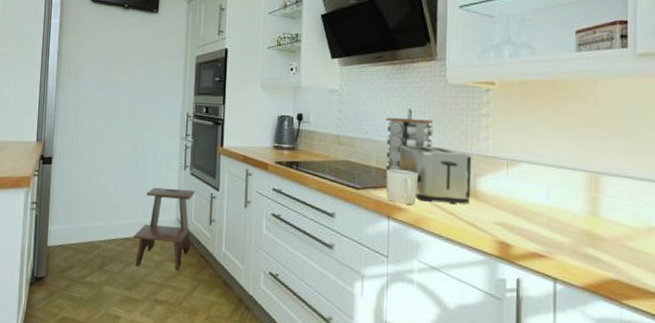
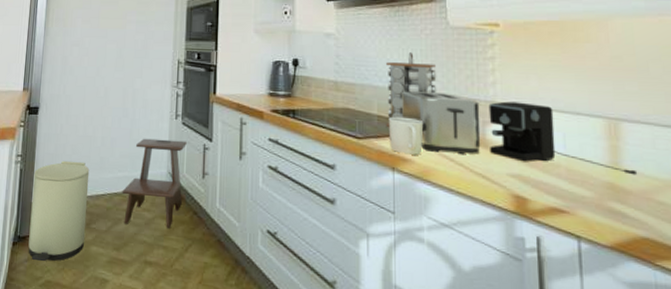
pedal bin: none [45,207,102,300] -> present [28,160,90,262]
coffee maker: none [479,155,613,224] -> present [488,101,638,175]

